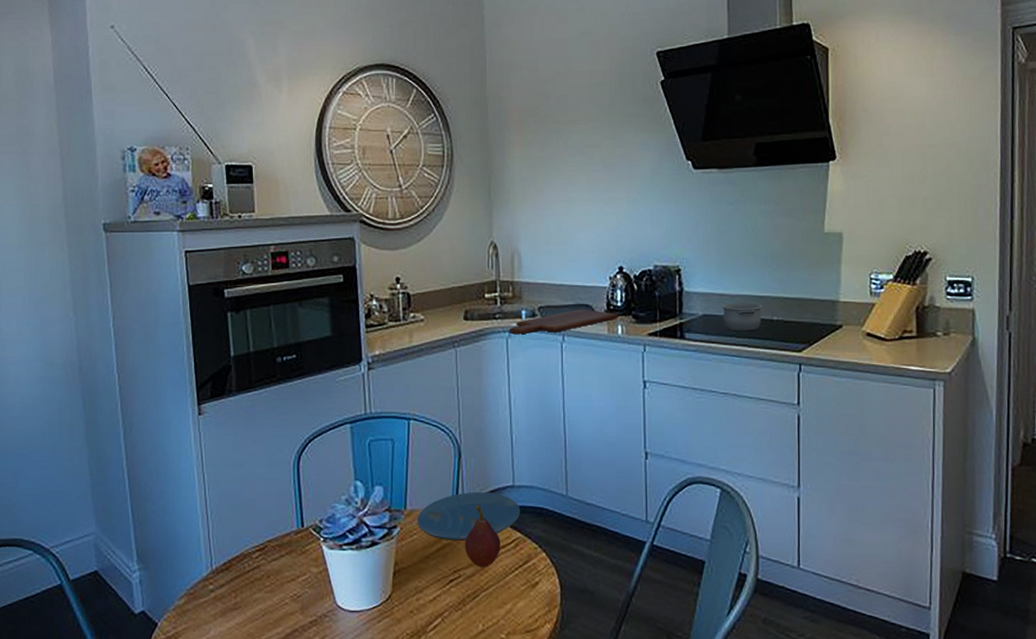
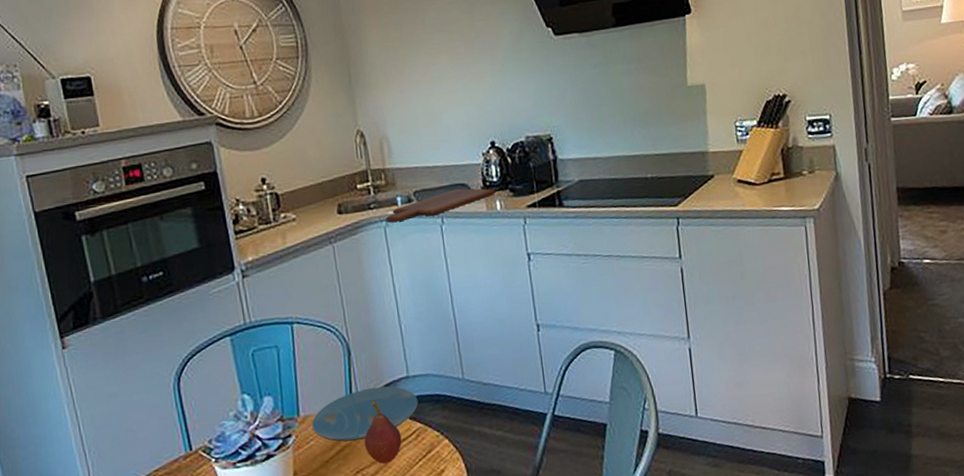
cooking pot: present [721,303,763,331] -> none [595,162,637,193]

